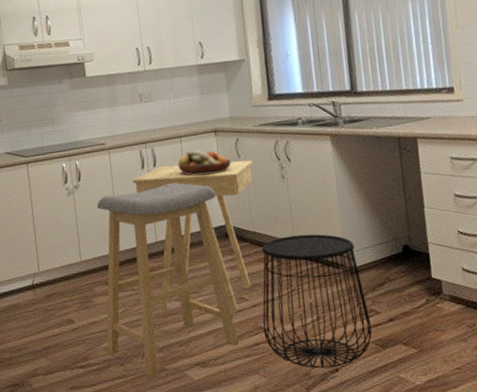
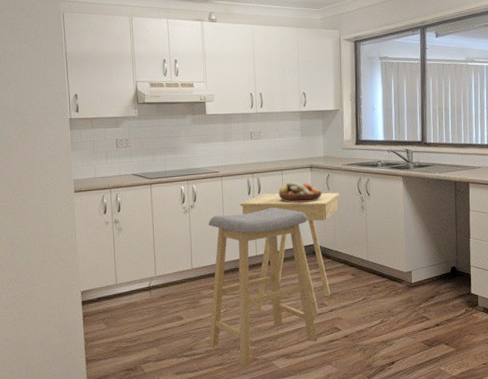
side table: present [261,234,373,369] -> none [337,254,423,362]

